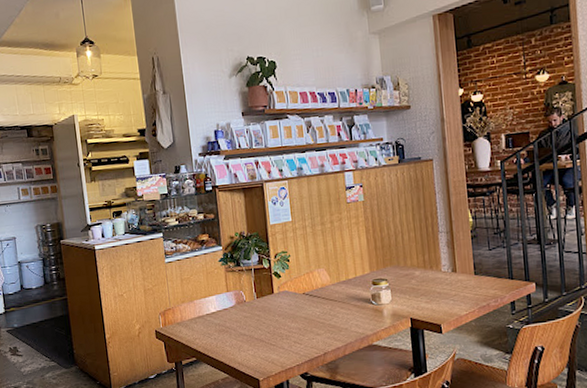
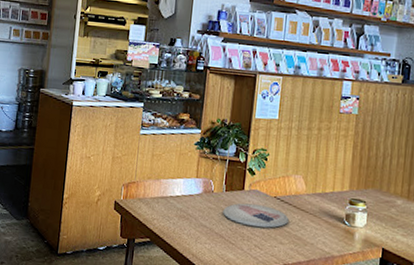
plate: none [257,303,322,326] -> present [222,203,290,229]

